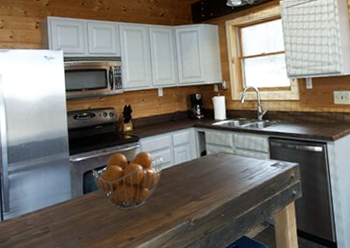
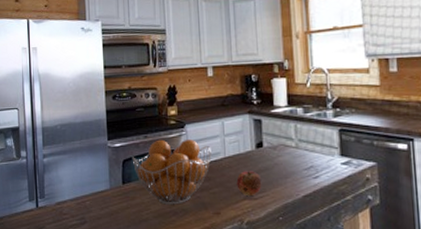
fruit: none [184,176,207,198] -> present [236,171,262,197]

